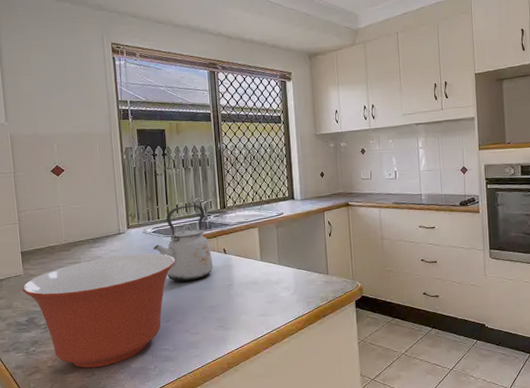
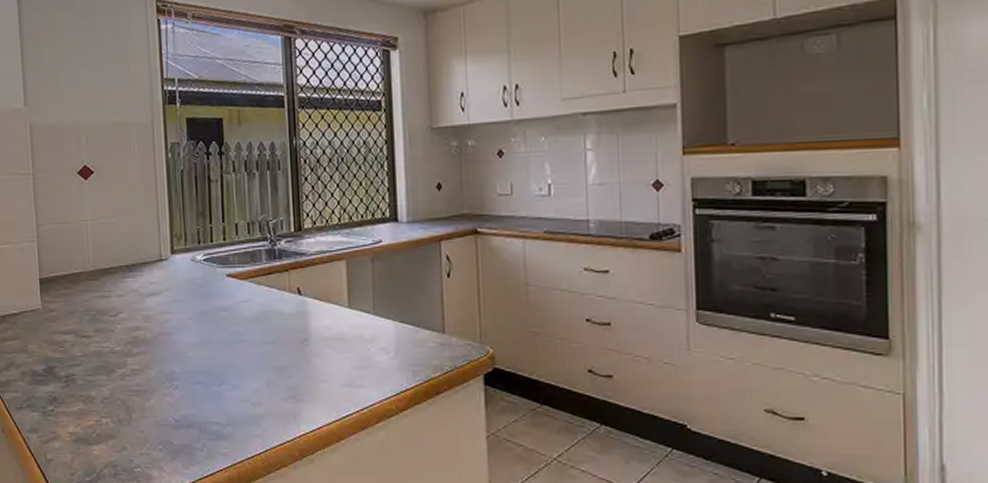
mixing bowl: present [22,253,176,368] -> none [39,289,233,440]
kettle: present [153,204,214,282] -> none [204,223,284,331]

